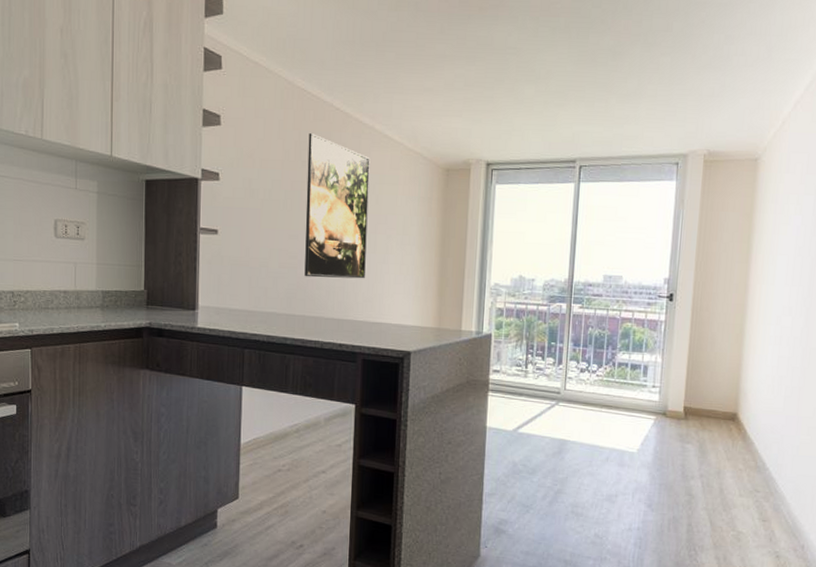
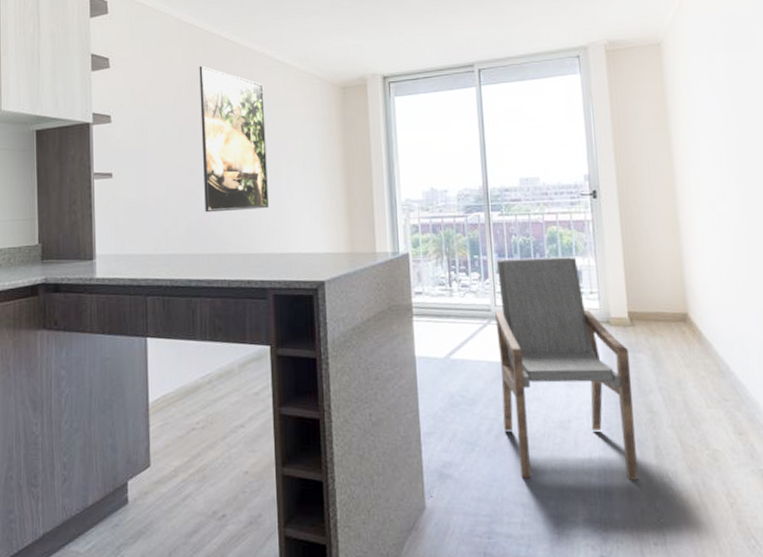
armchair: none [558,348,679,550] -> present [495,257,638,480]

